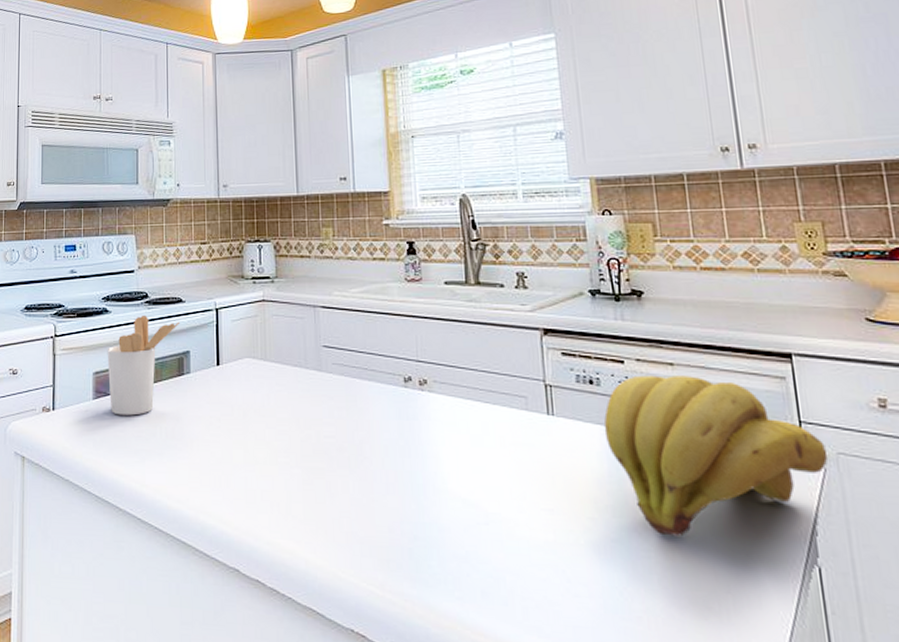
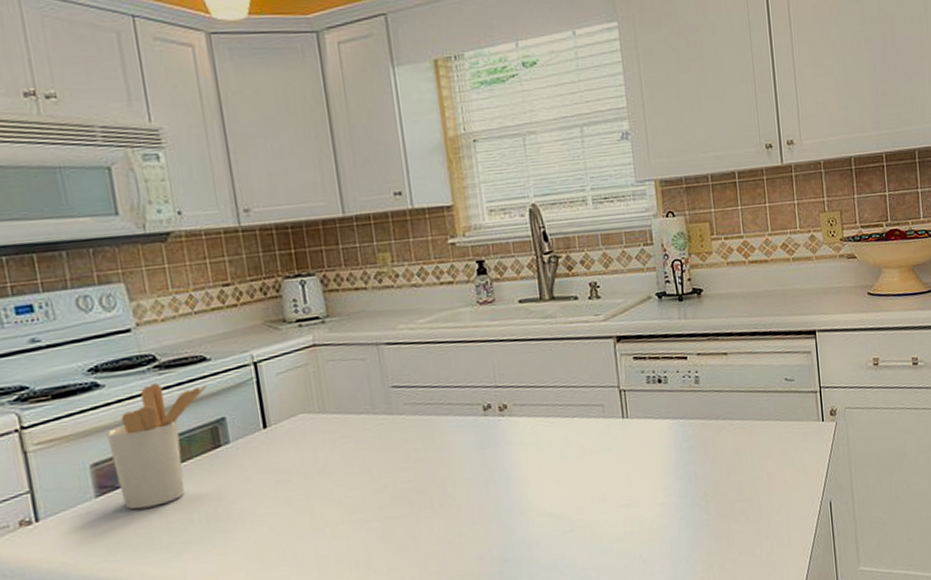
banana bunch: present [603,375,829,537] -> none [671,362,839,504]

